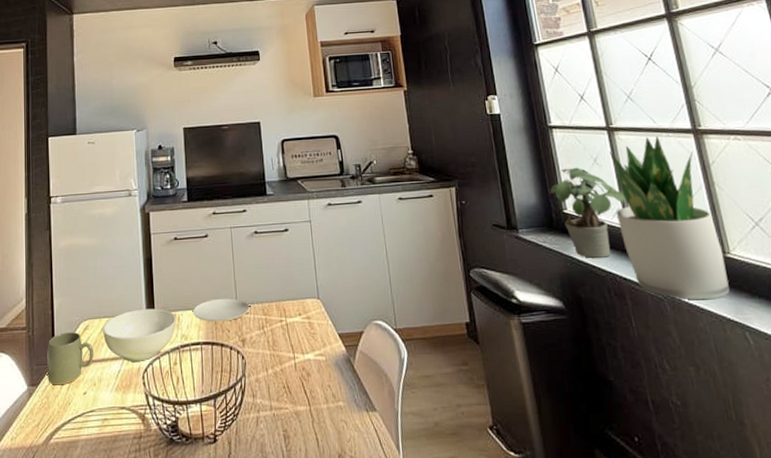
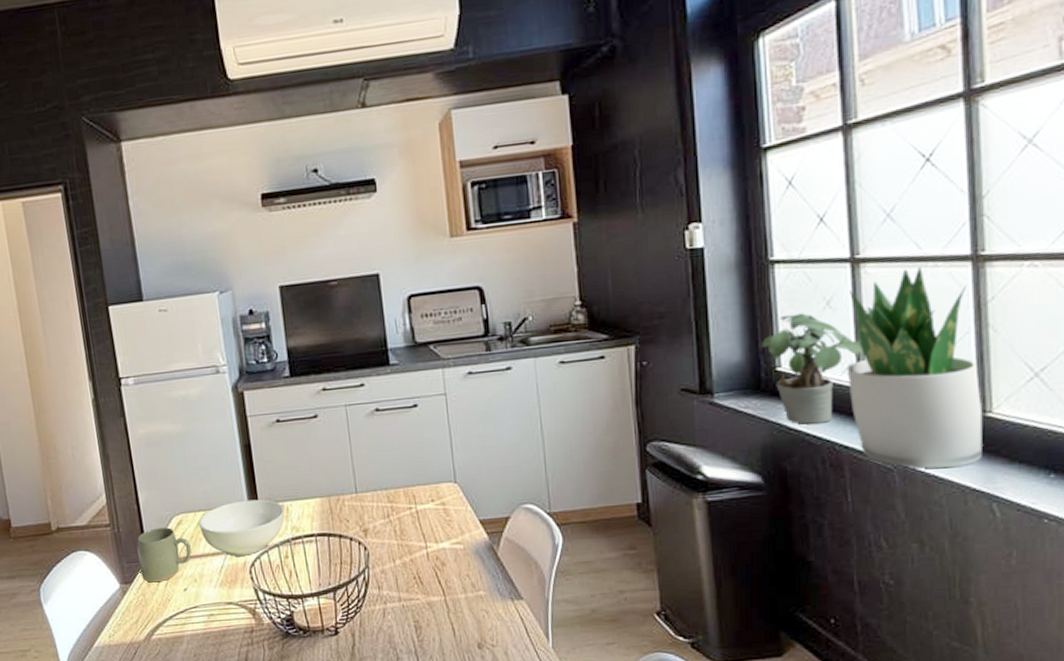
plate: present [192,298,250,322] -> none [303,485,372,512]

